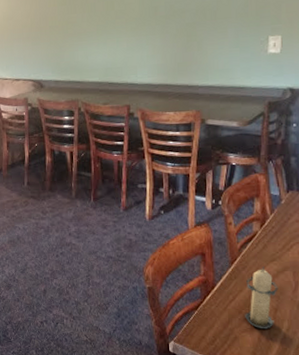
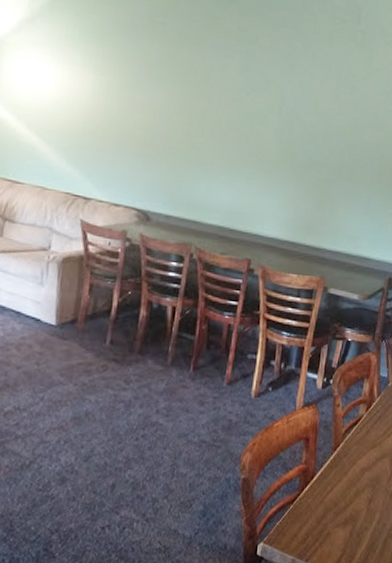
candle: present [245,266,278,330] -> none [340,453,375,523]

